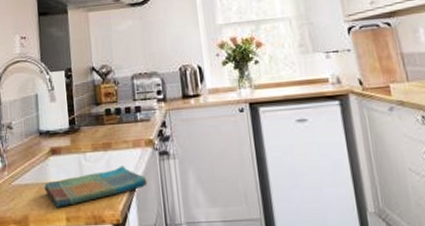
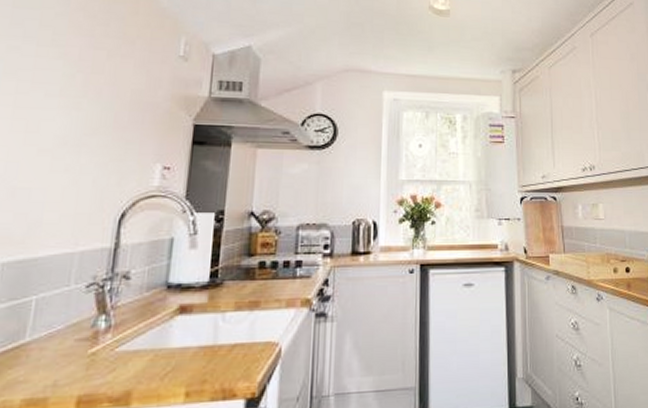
dish towel: present [44,165,147,208] -> none [161,328,297,380]

